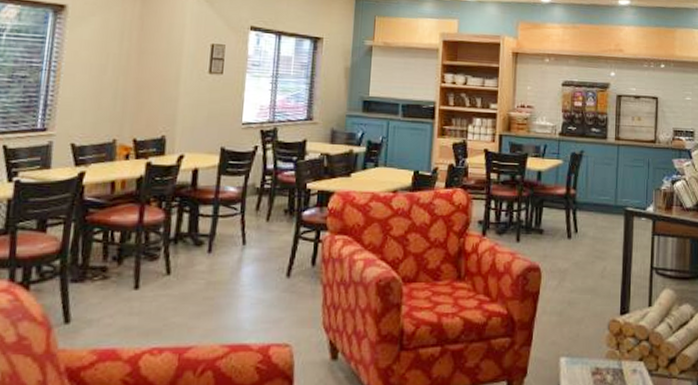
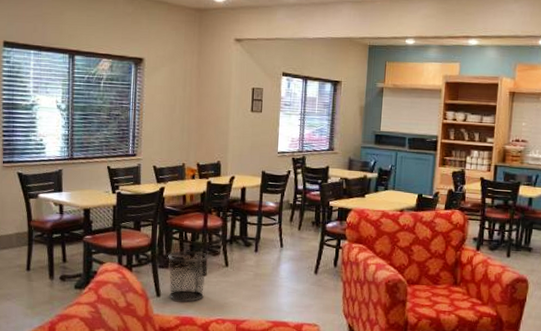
waste bin: none [82,255,144,329] -> present [168,250,209,302]

